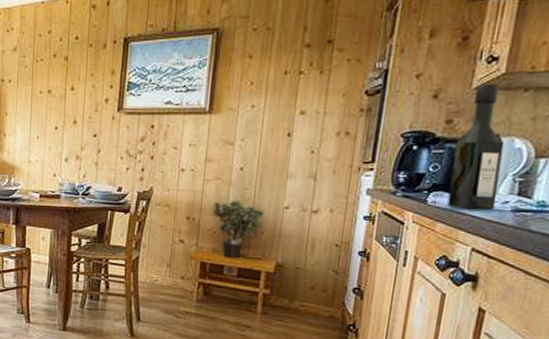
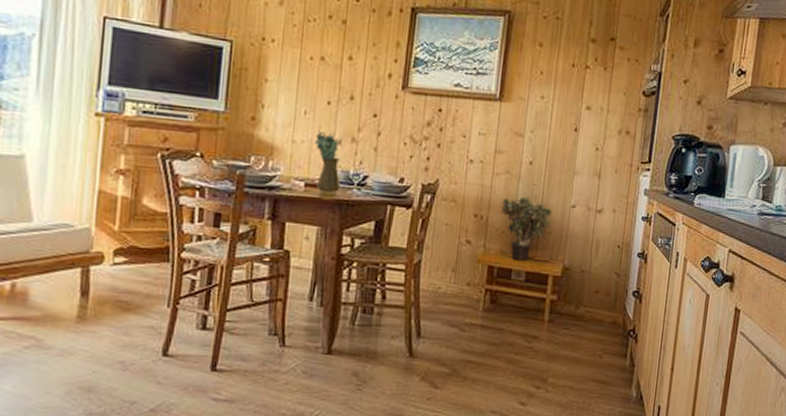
vase: none [45,151,68,208] -> present [314,130,341,200]
bottle: present [447,84,505,211] -> none [710,94,752,214]

